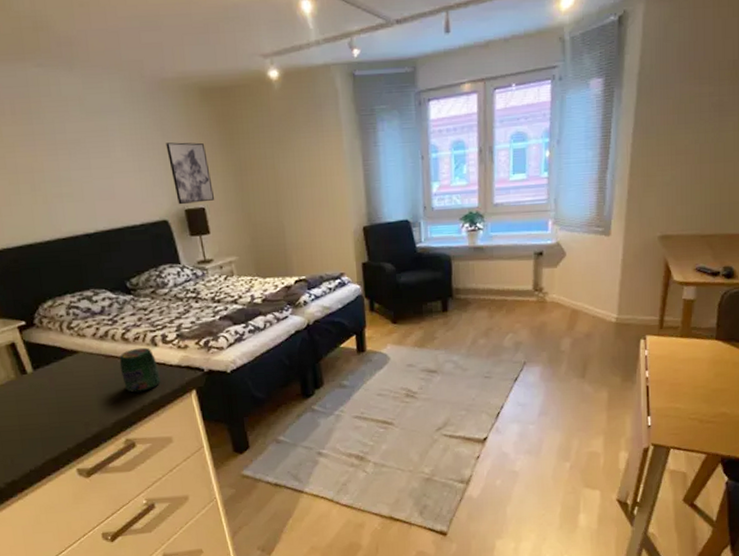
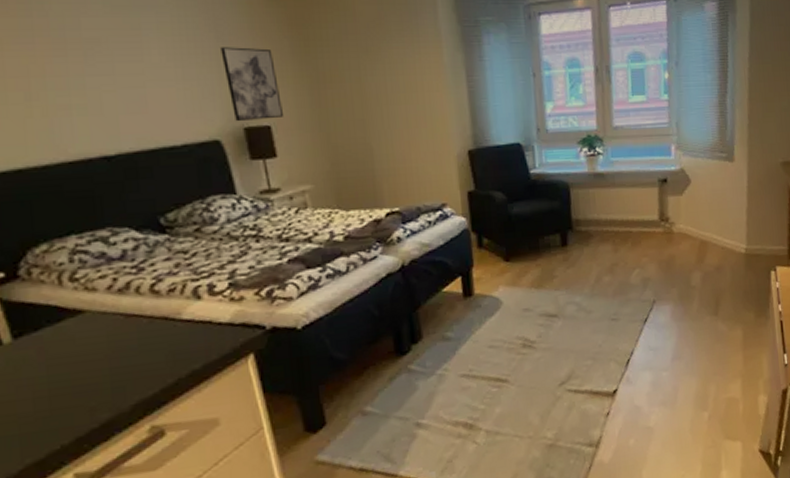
jar: present [119,347,161,393] -> none [145,301,204,363]

